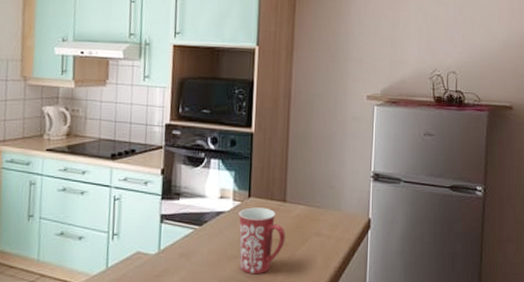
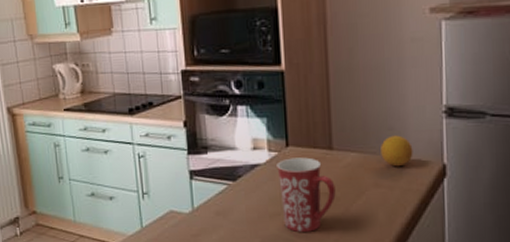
fruit: none [323,193,348,219] -> present [381,135,413,167]

